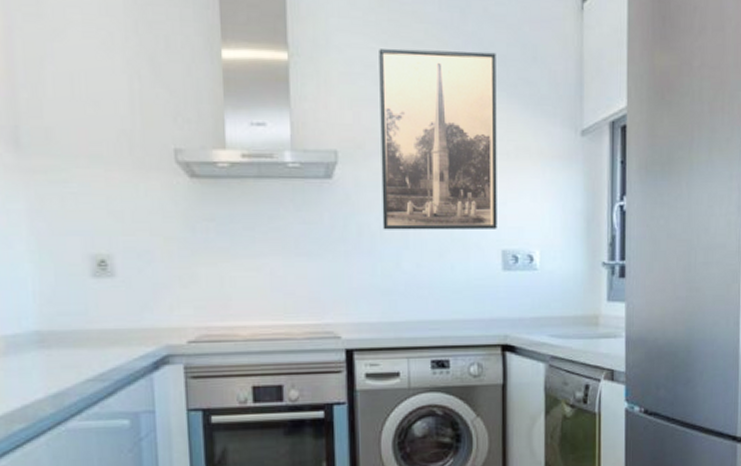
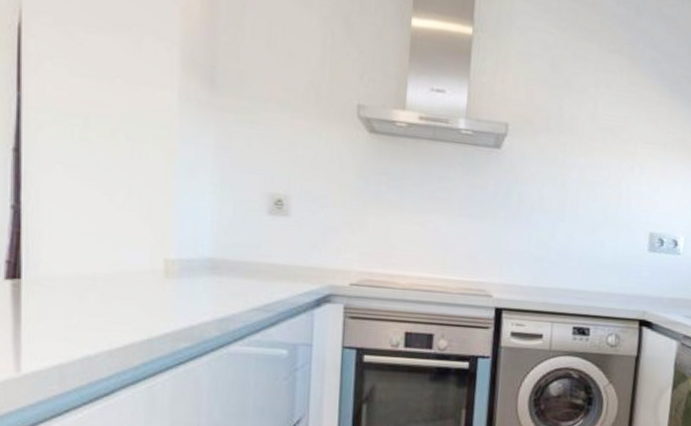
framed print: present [379,48,497,230] -> none [542,34,665,213]

